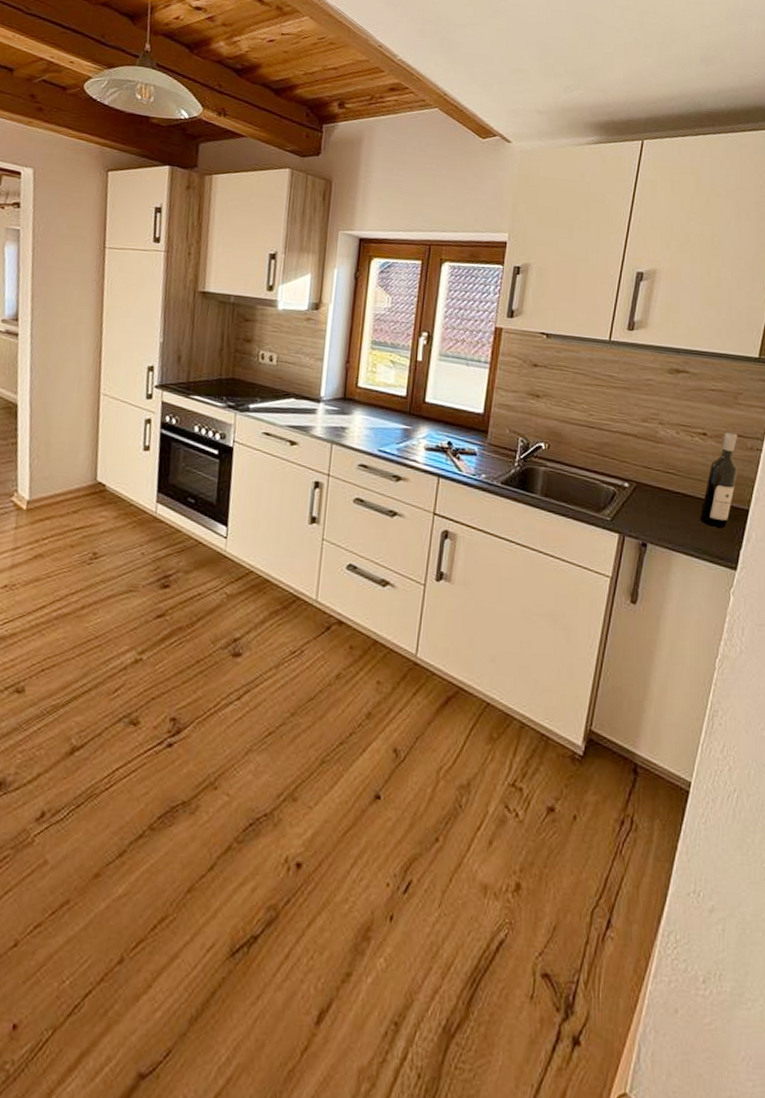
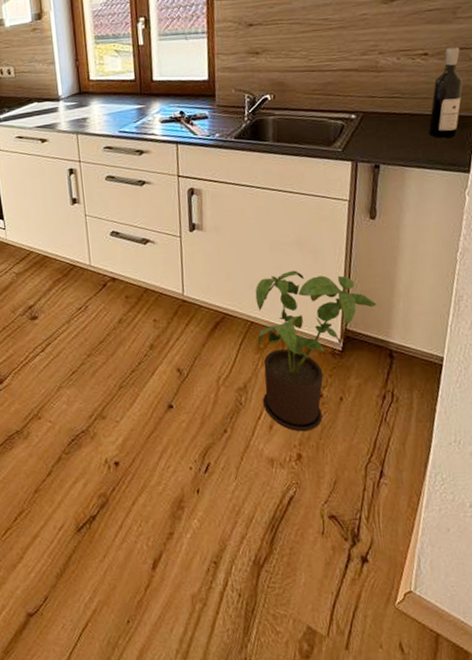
house plant: none [485,648,626,855] -> present [255,270,376,432]

